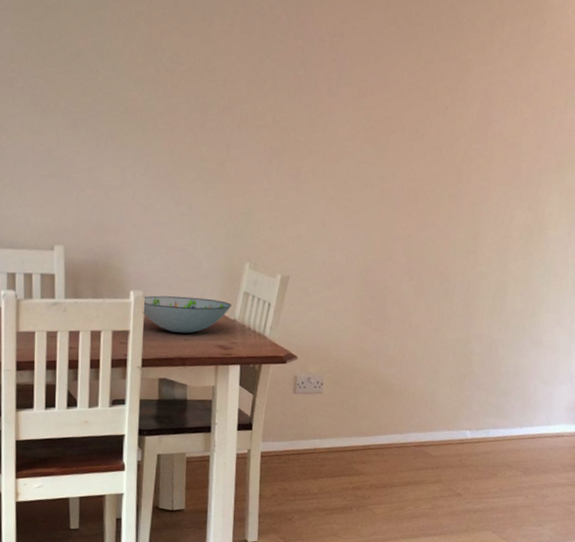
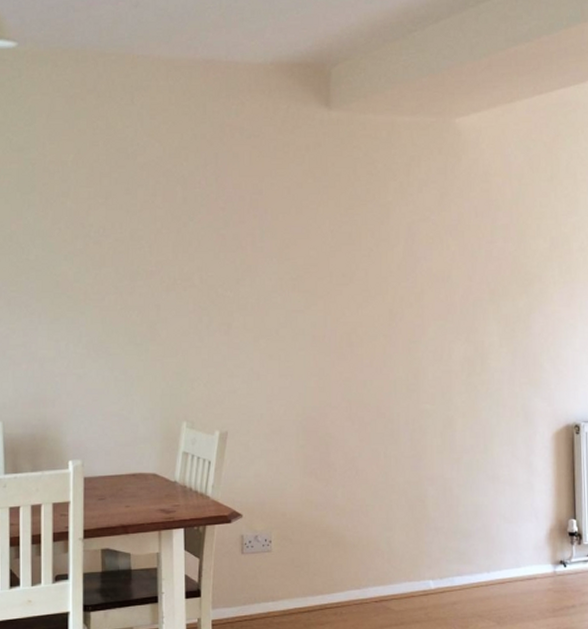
decorative bowl: present [141,295,232,334] -> none [81,462,172,500]

